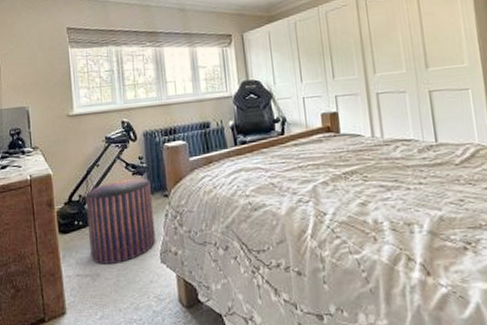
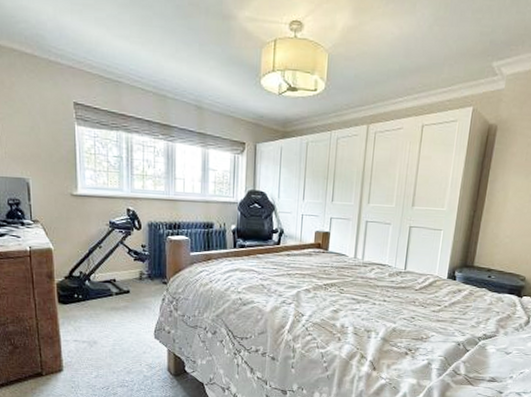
stool: present [85,178,156,265] -> none [86,263,152,335]

